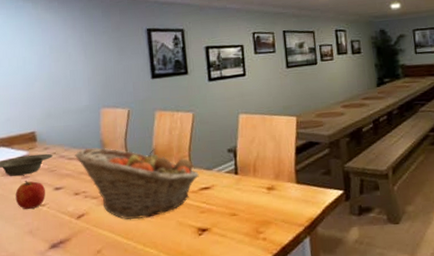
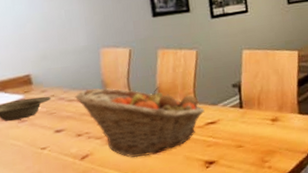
apple: present [15,181,45,209] -> none [12,125,46,154]

